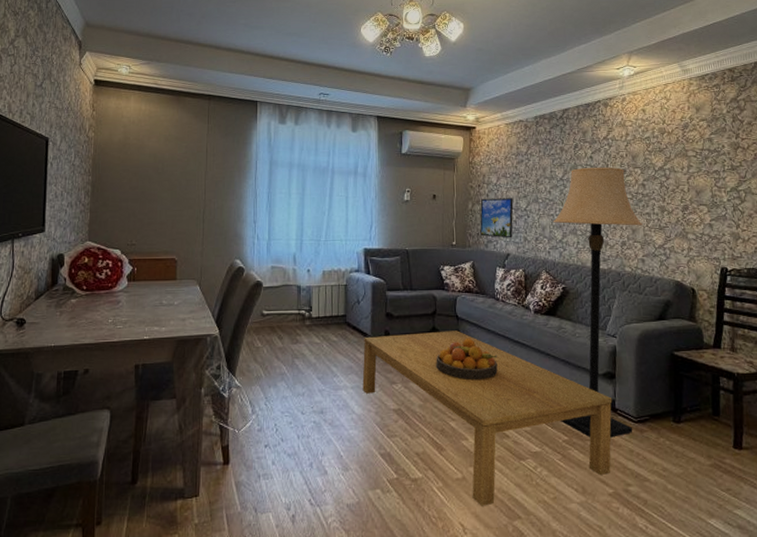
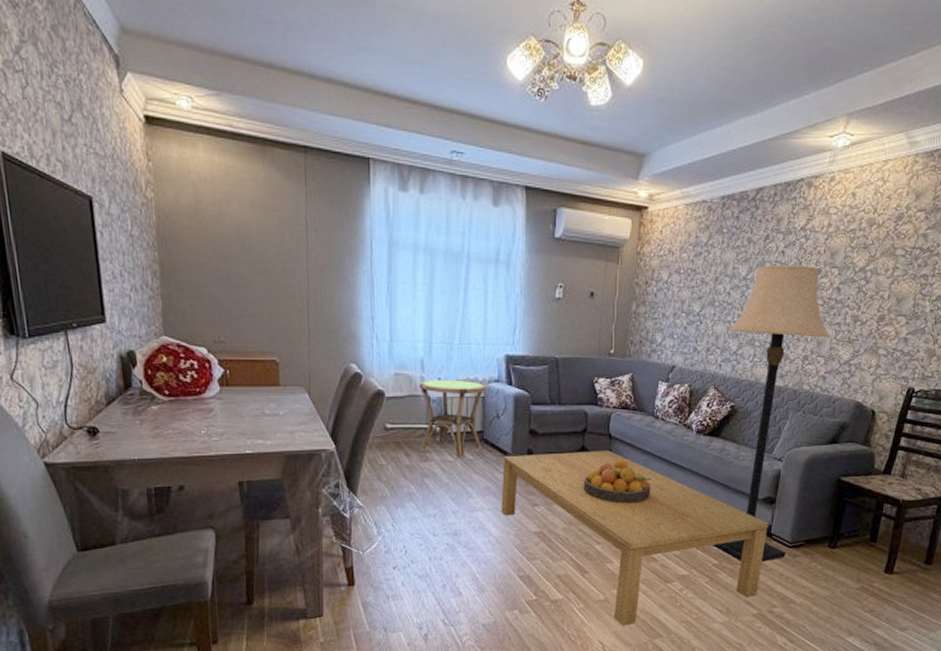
side table: none [291,270,348,340] -> present [418,379,486,458]
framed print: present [480,198,514,238] -> none [643,299,685,348]

